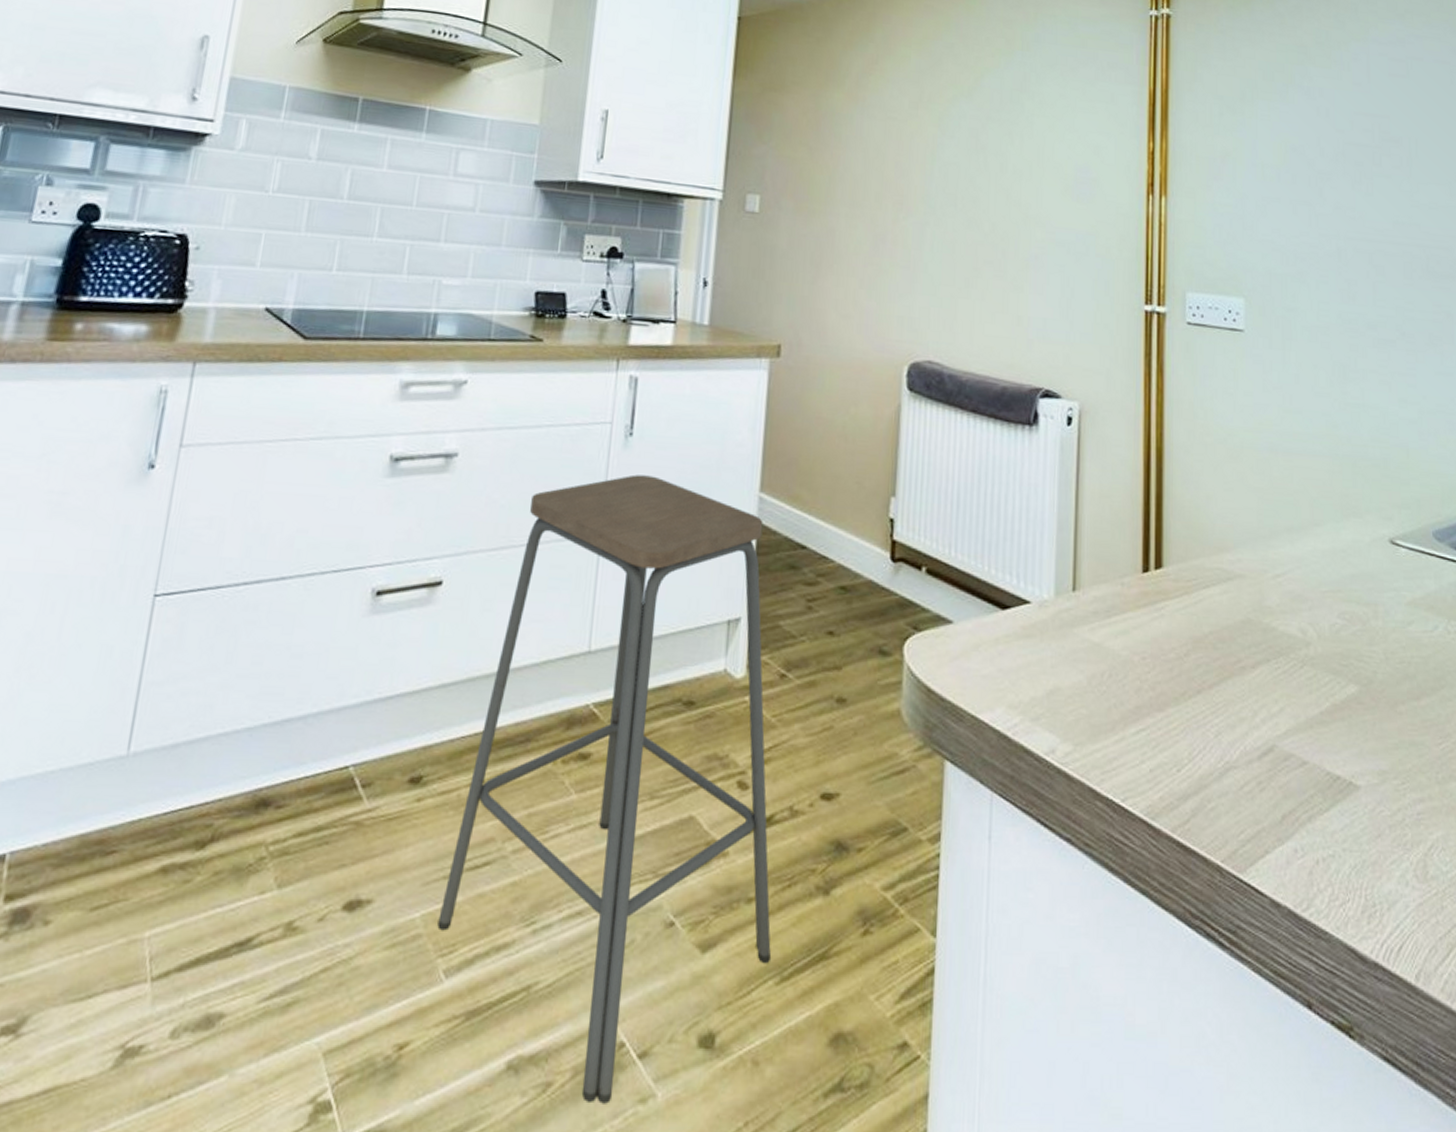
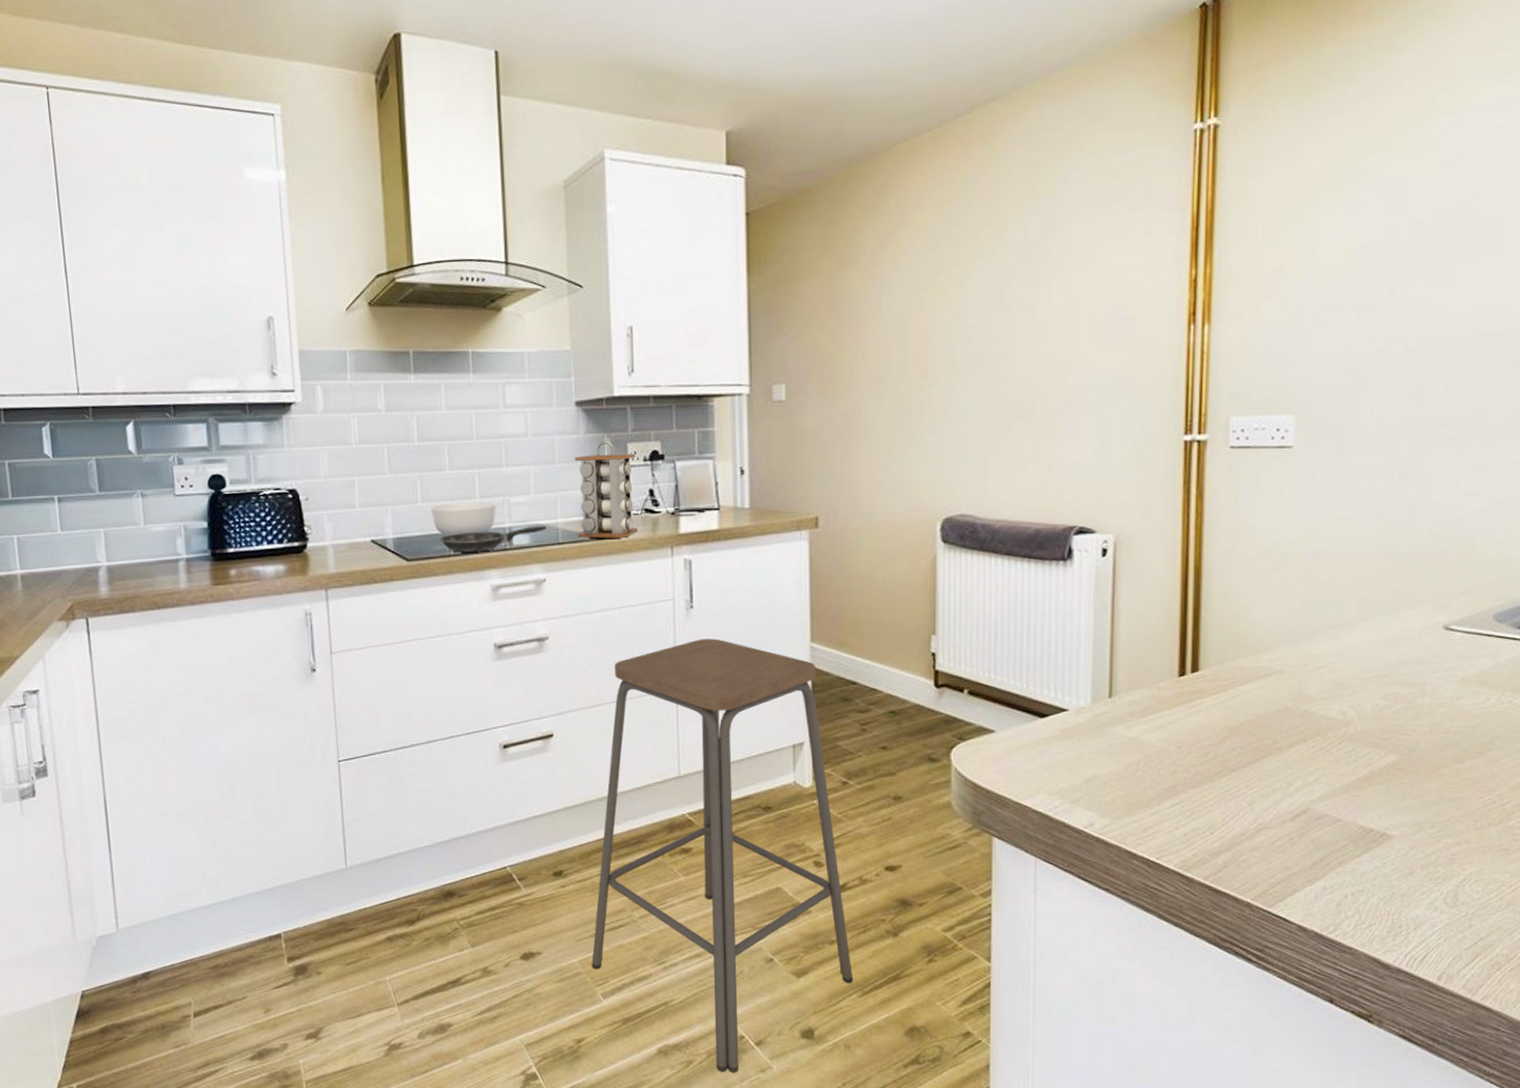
bowl: none [345,275,426,317] -> present [430,501,497,537]
frying pan: none [349,312,479,339] -> present [439,526,547,553]
spice rack: none [512,228,592,343] -> present [574,440,638,540]

